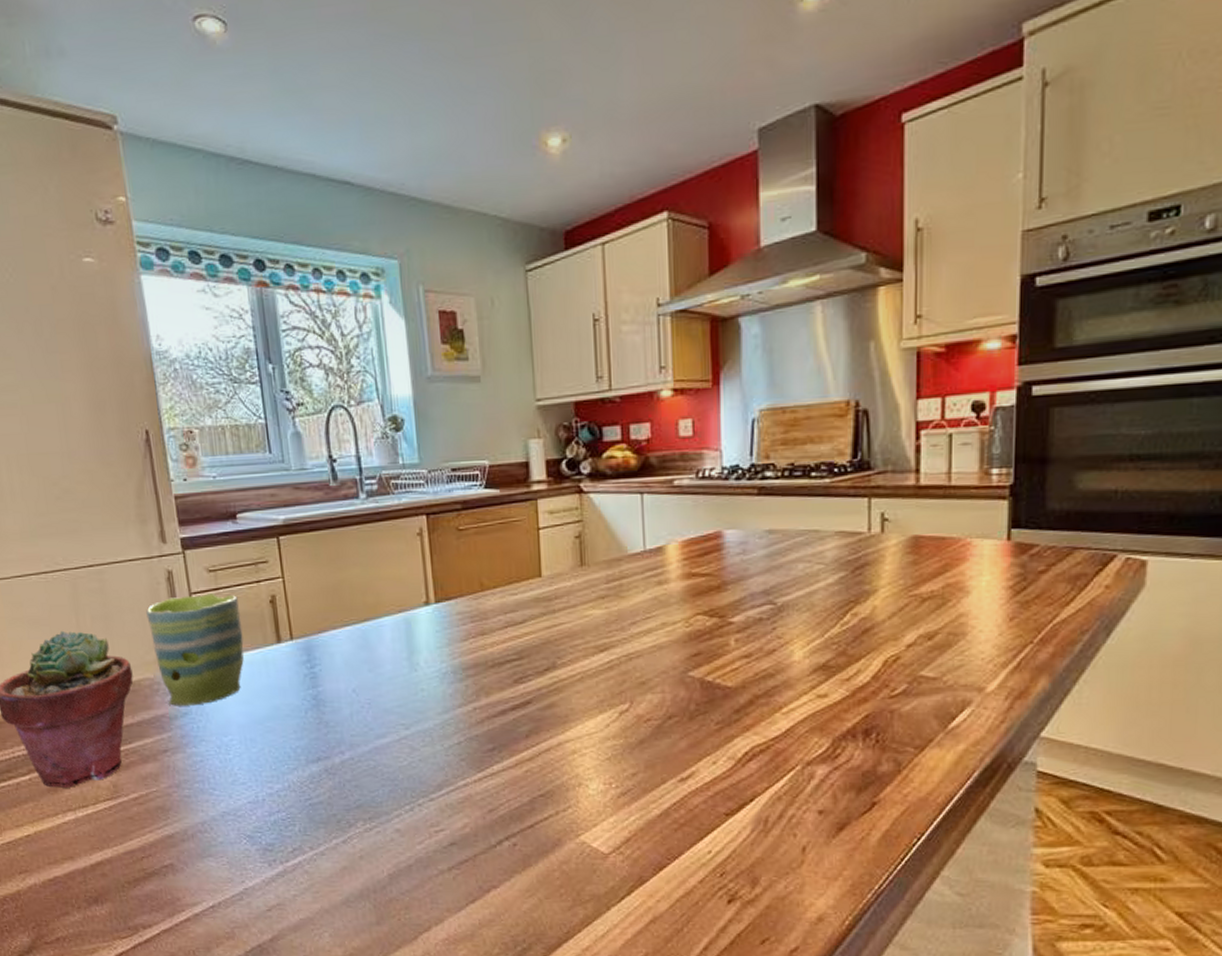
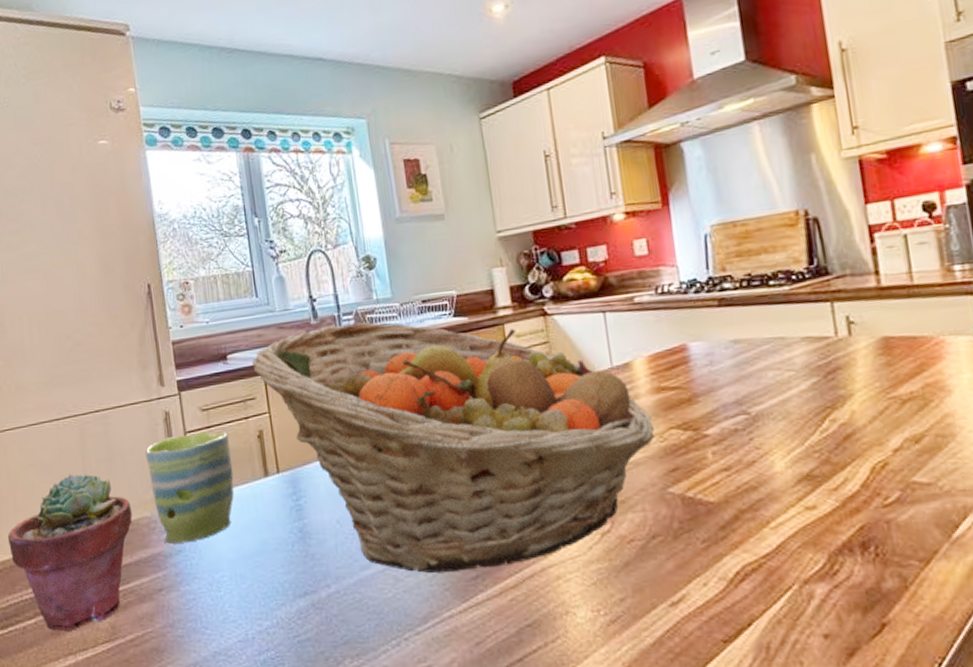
fruit basket: none [265,488,681,744] -> present [252,322,655,574]

